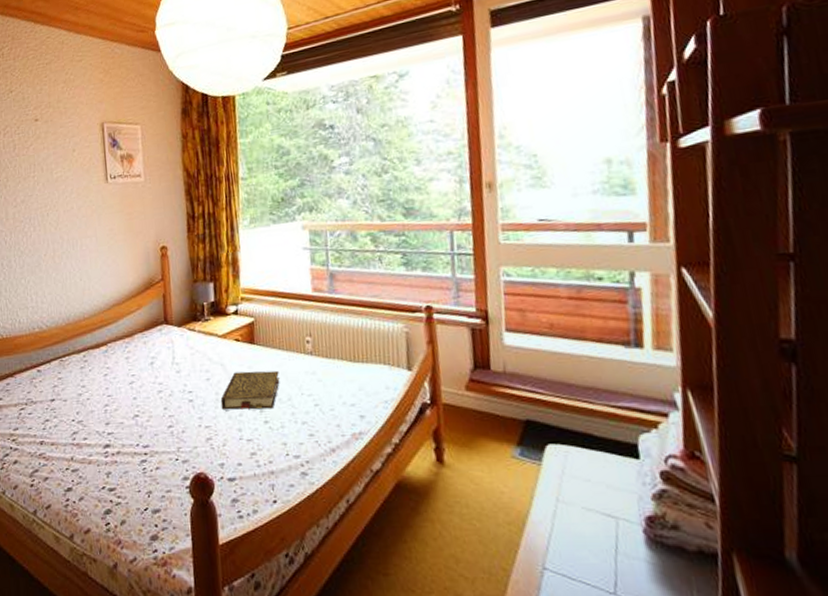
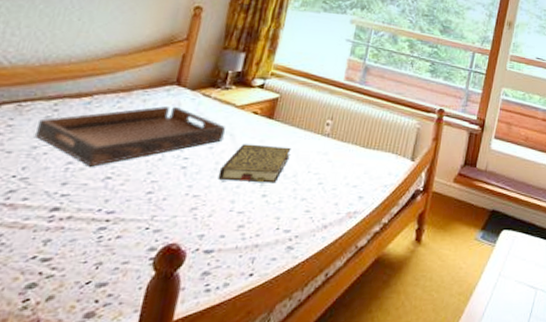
serving tray: none [77,344,216,407] -> present [35,106,225,167]

